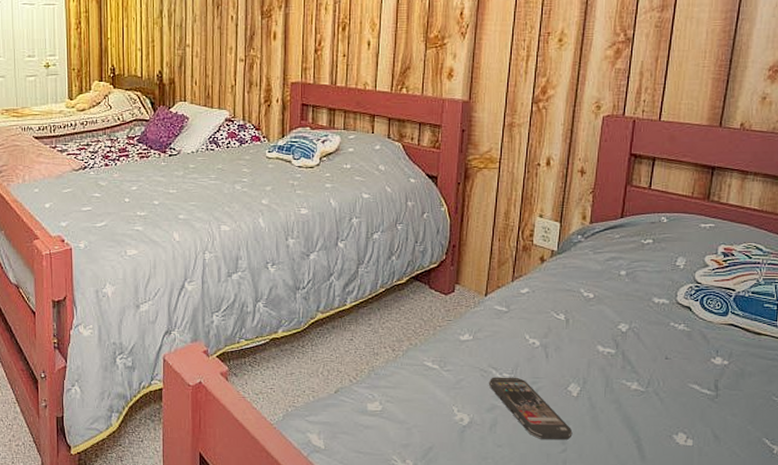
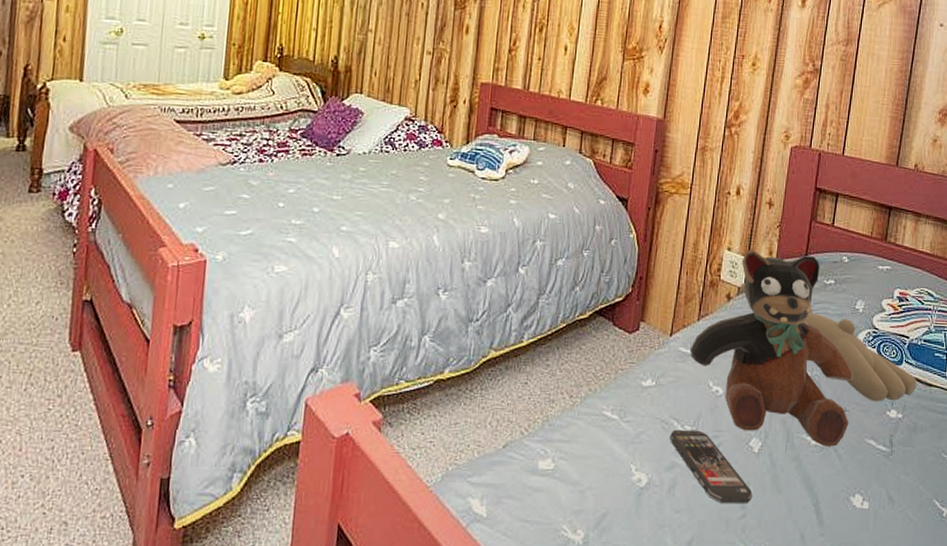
stuffed animal: none [505,214,675,391] -> present [689,249,854,447]
teddy bear: none [553,246,744,350] -> present [740,283,917,402]

